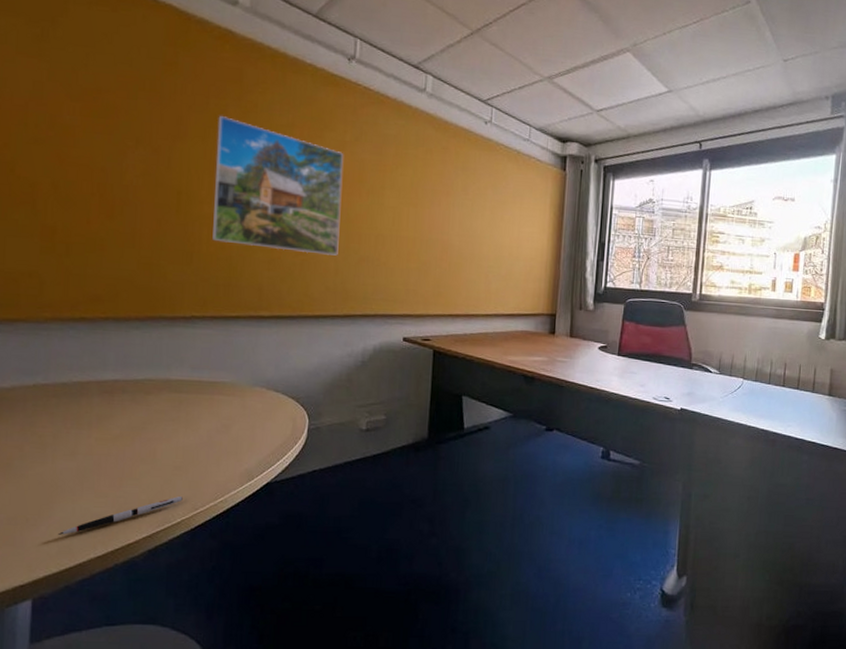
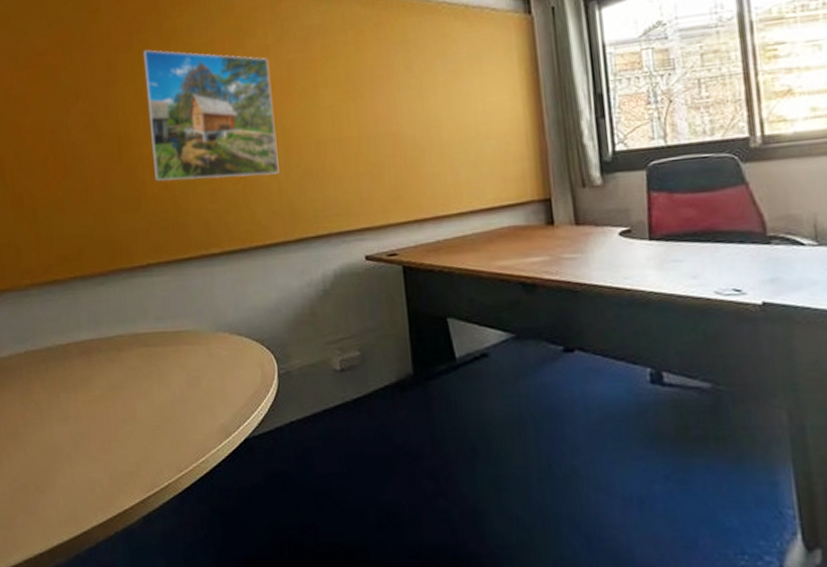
pen: present [57,496,183,535] -> none [63,458,167,502]

